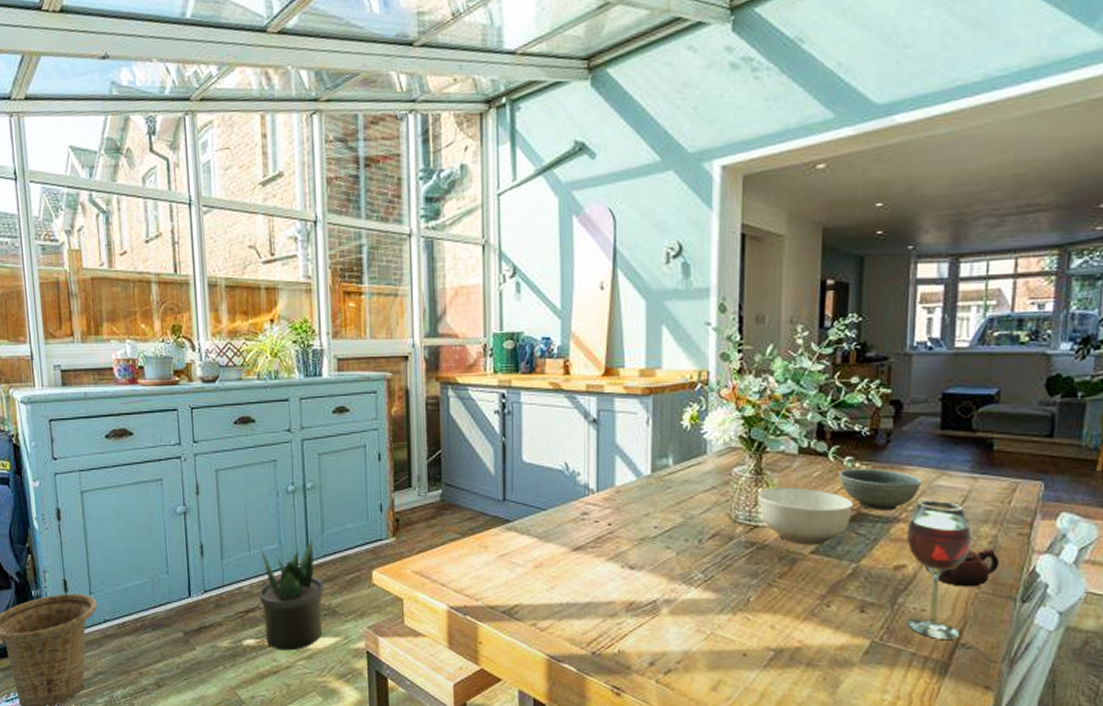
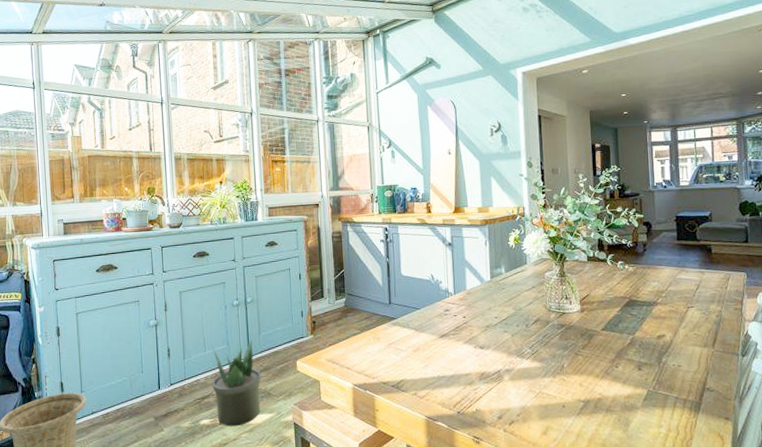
bowl: present [758,487,853,546] -> none [563,284,627,325]
bowl: present [838,468,923,511] -> none [614,269,670,298]
wineglass: present [906,499,971,639] -> none [663,288,705,386]
teapot: present [925,548,999,587] -> none [677,320,725,348]

